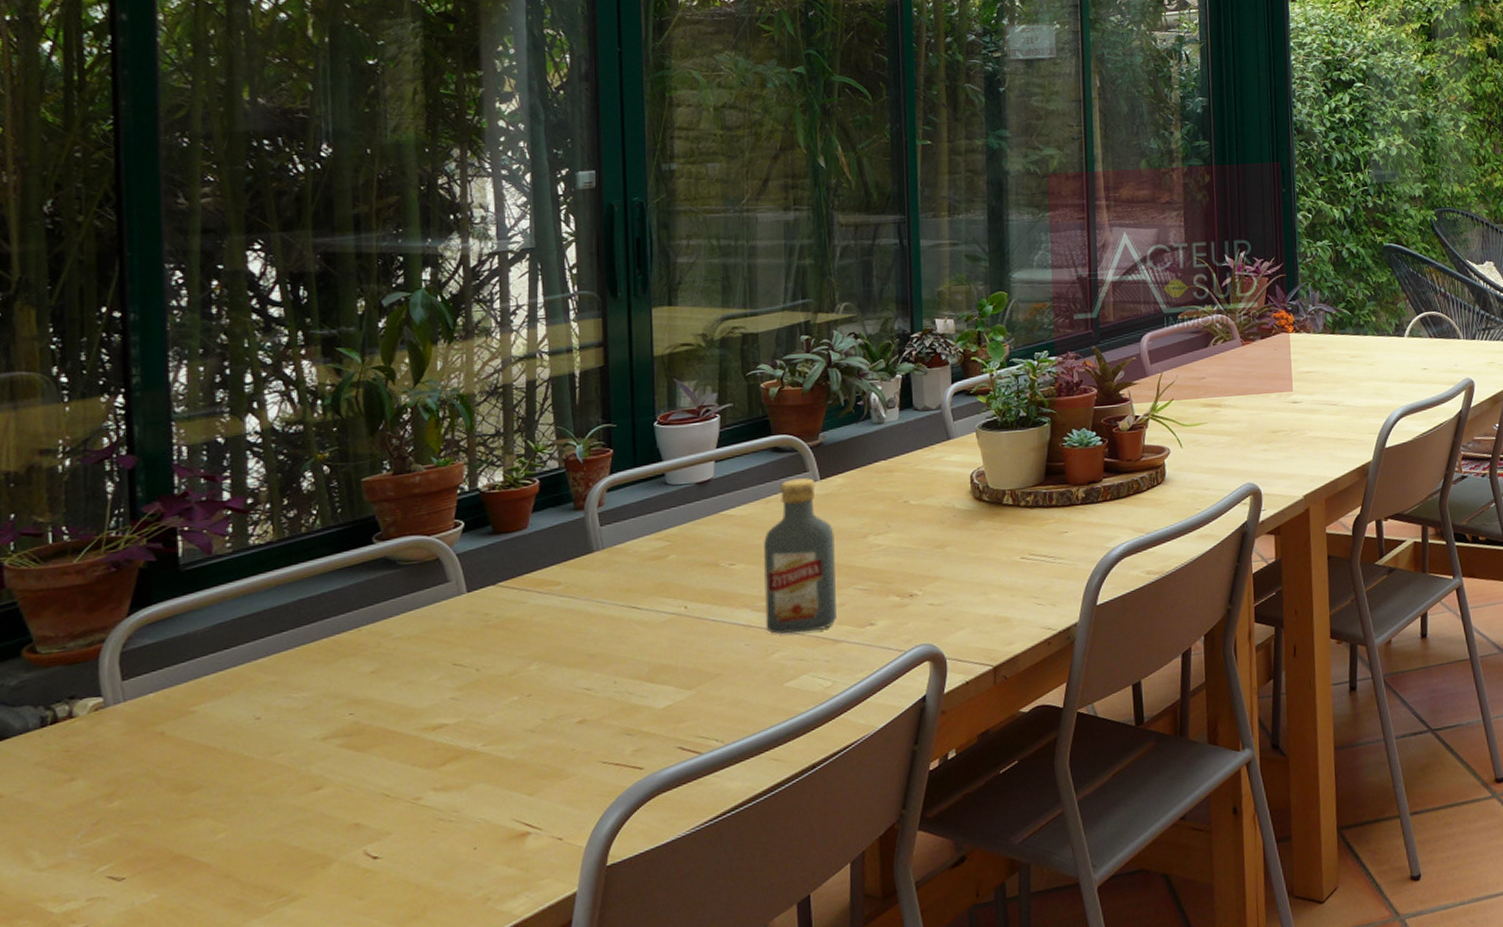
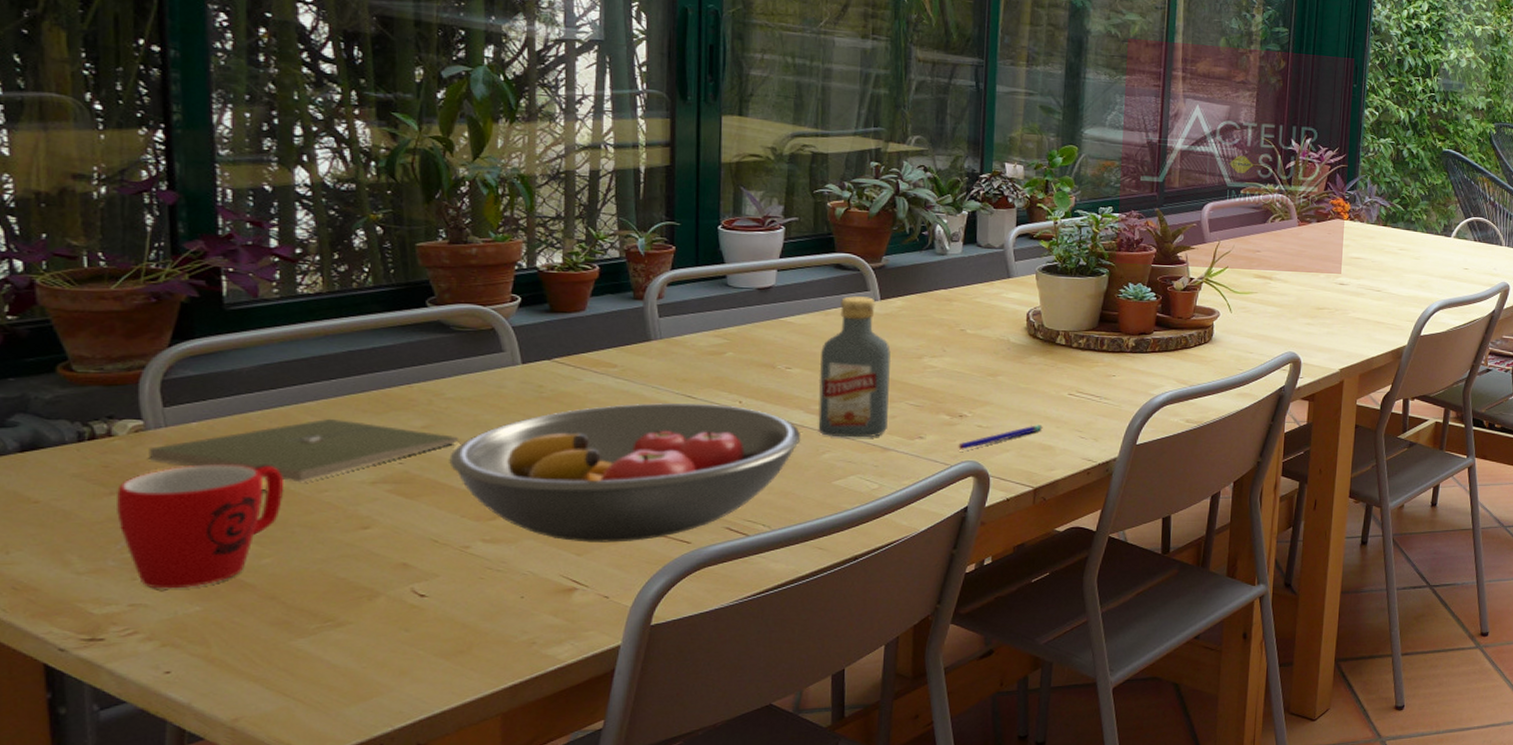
mug: none [75,731,237,879] -> present [115,464,283,589]
notebook: none [108,673,407,747] -> present [148,418,458,483]
fruit bowl: none [399,612,749,780] -> present [449,402,802,543]
pen: none [911,594,997,633] -> present [958,424,1043,450]

